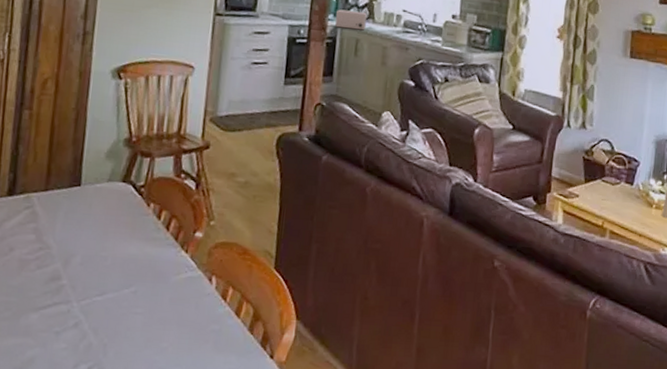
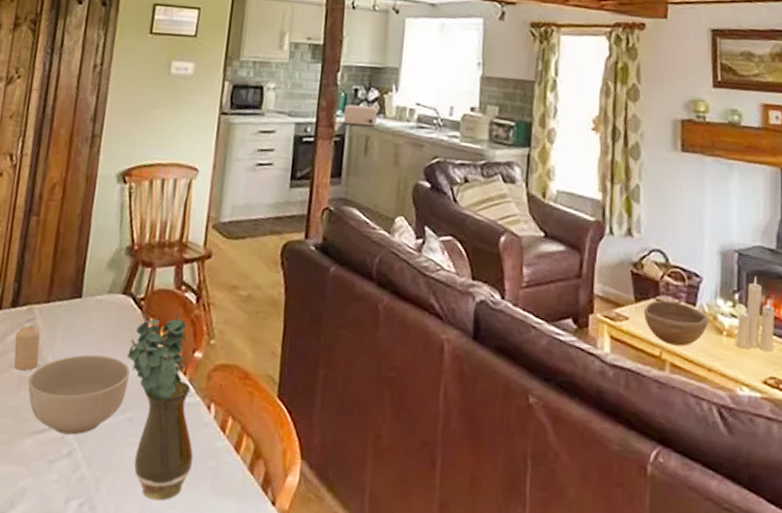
candle: none [13,212,40,254] -> present [13,325,41,371]
bowl: none [29,237,134,309] -> present [27,354,131,435]
vase: none [129,197,197,361] -> present [127,312,194,501]
bowl: none [591,181,642,217] -> present [643,300,708,347]

